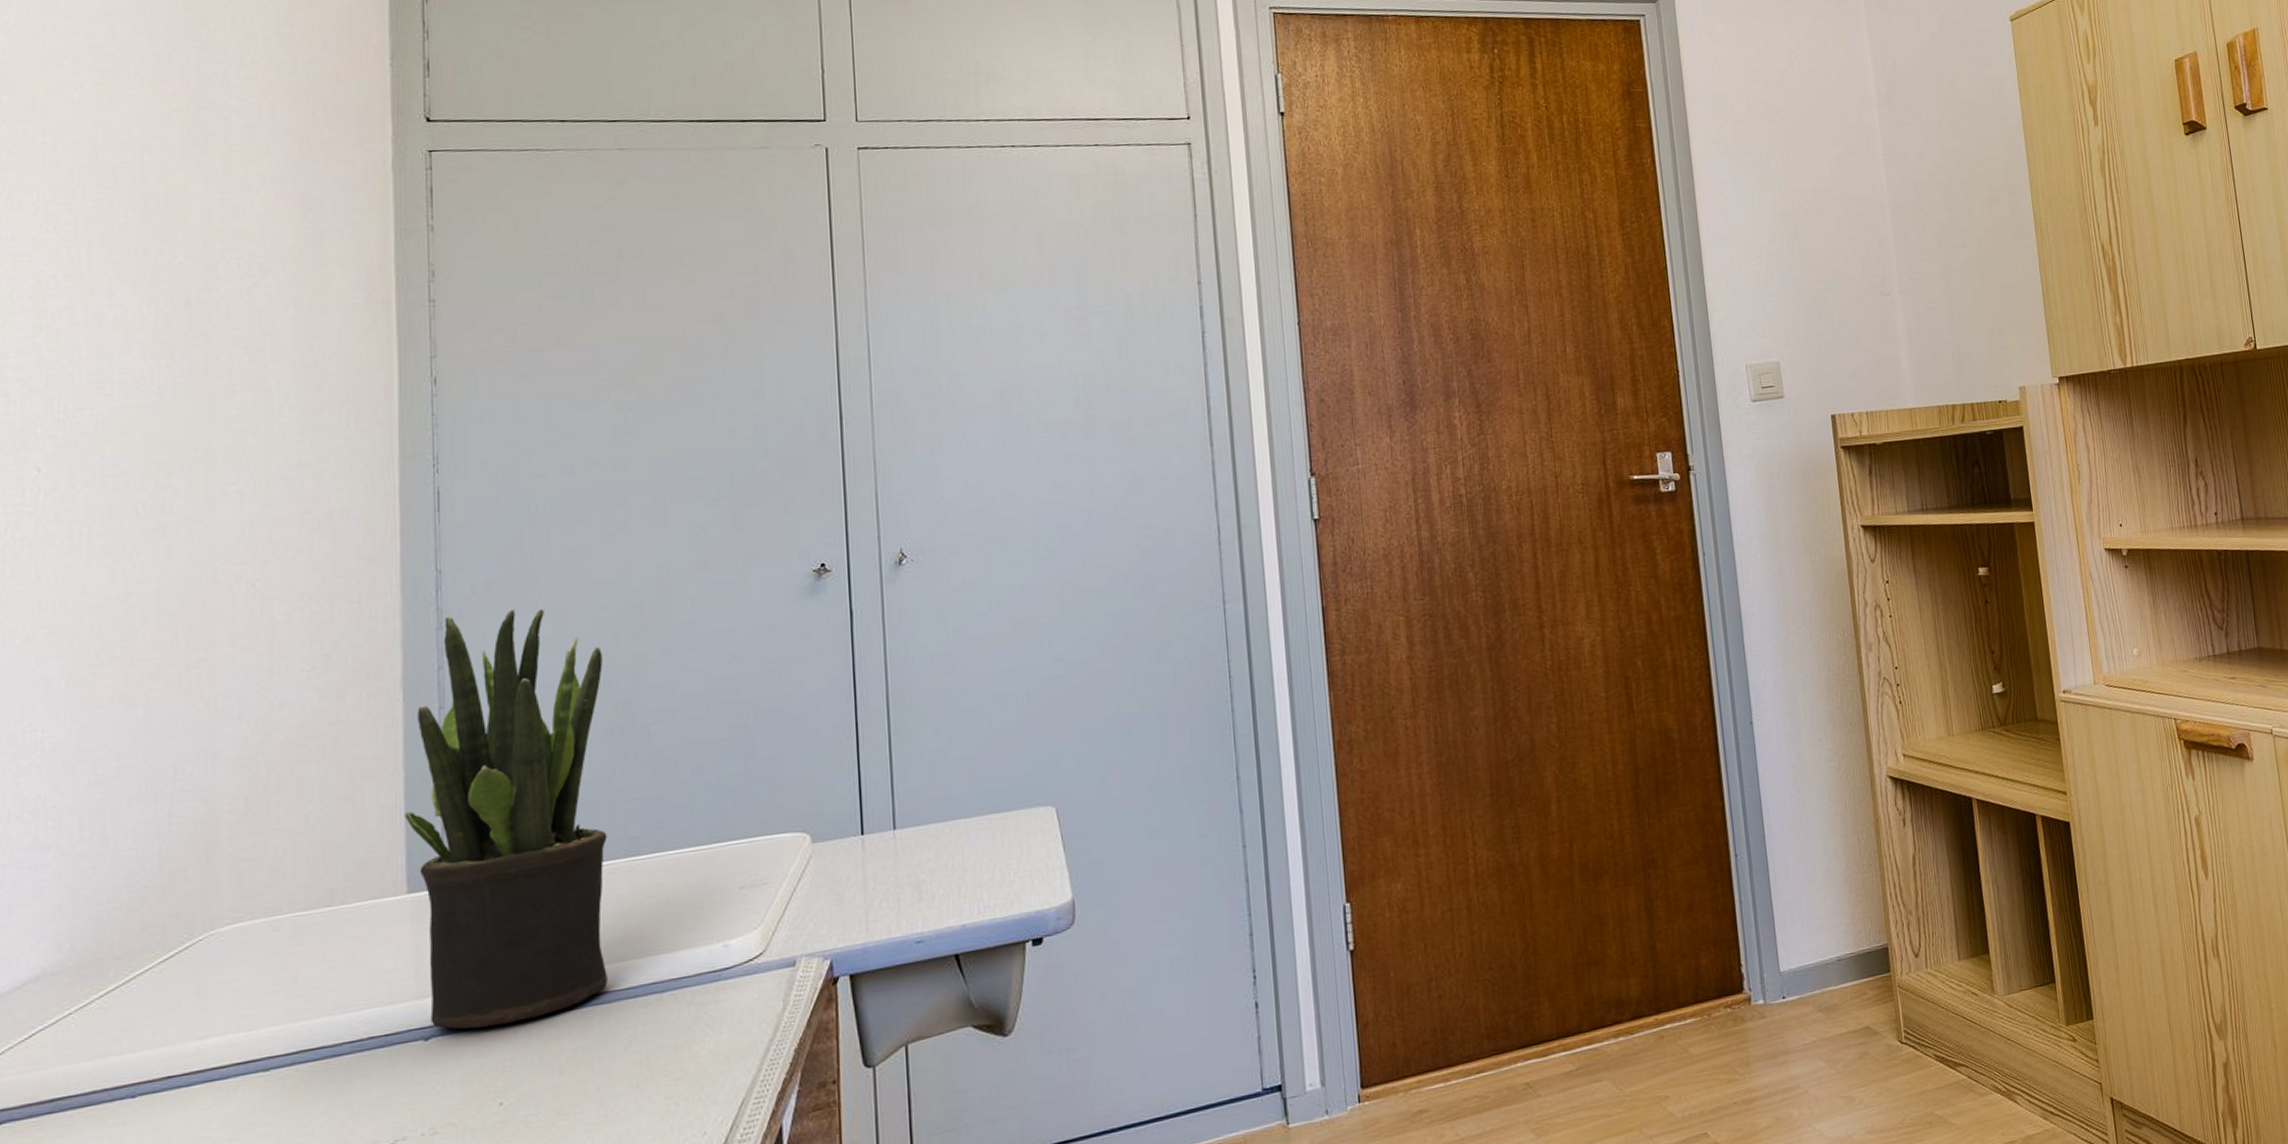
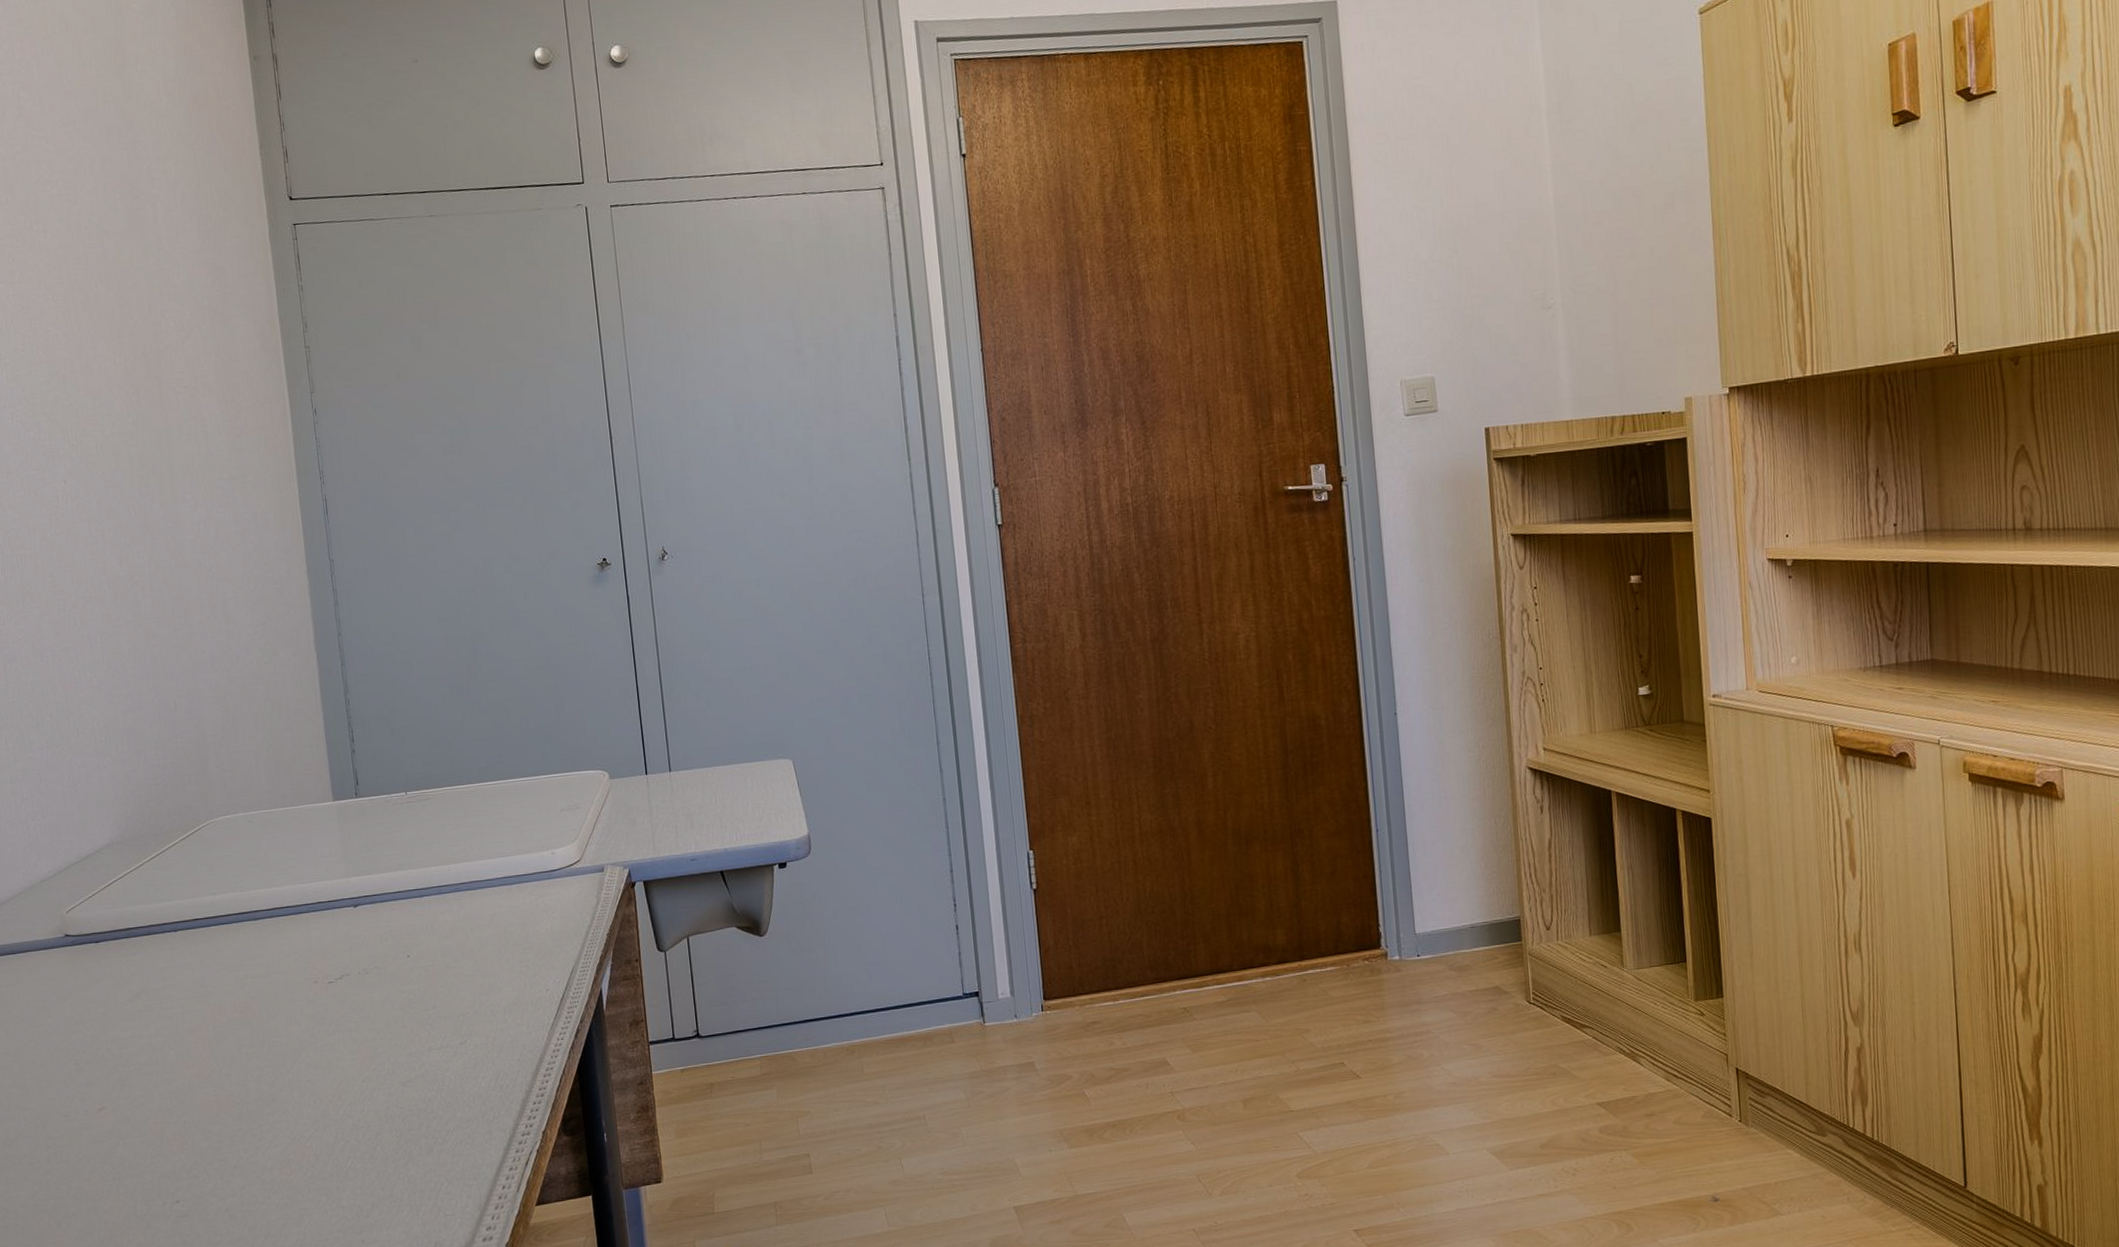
potted plant: present [404,609,608,1030] -> none [325,590,473,902]

